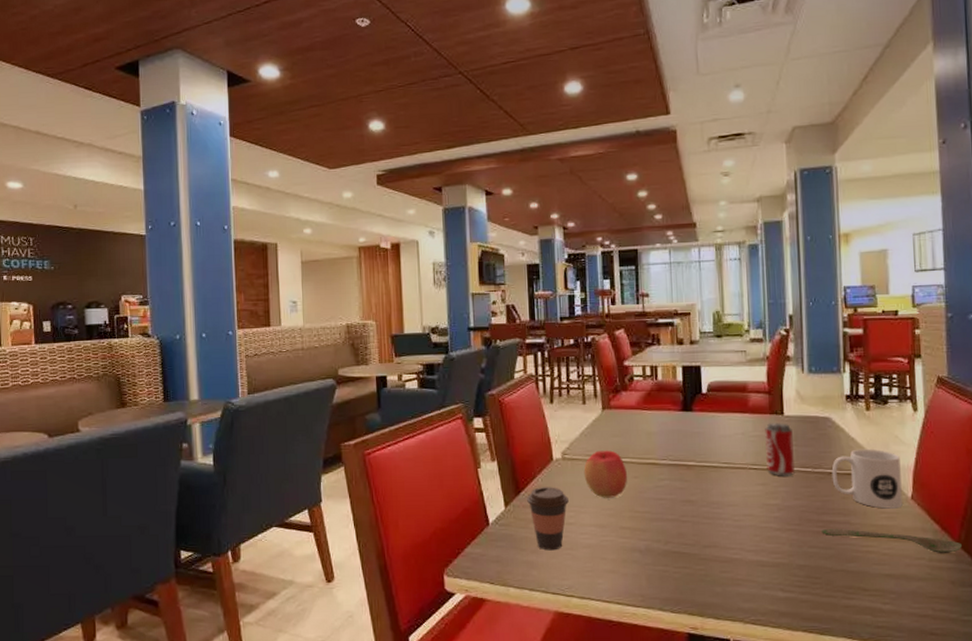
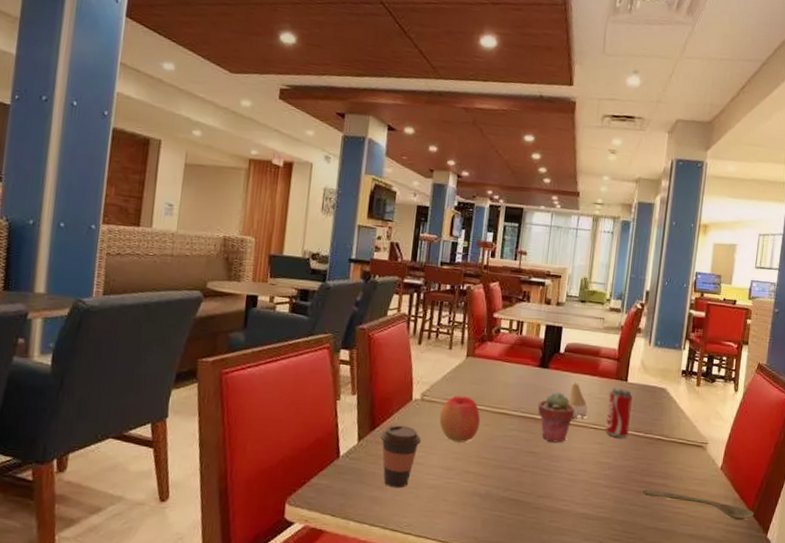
potted succulent: none [687,435,730,488] -> present [538,392,575,443]
tooth: none [720,422,744,460] -> present [568,382,588,418]
mug: present [831,449,903,509] -> none [659,420,717,477]

